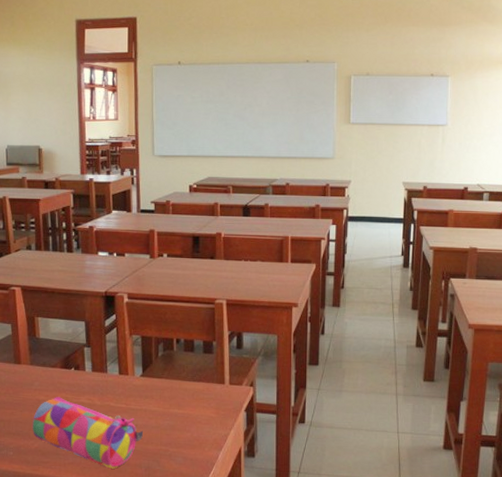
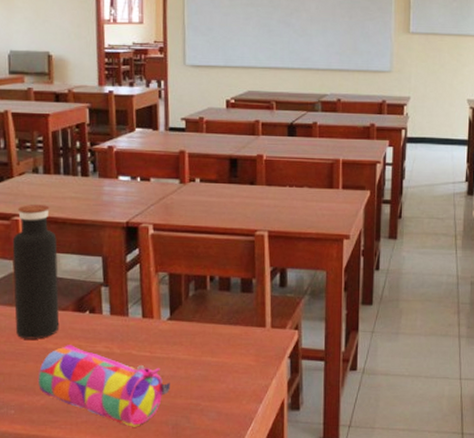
water bottle: none [10,277,50,392] -> present [12,205,60,339]

